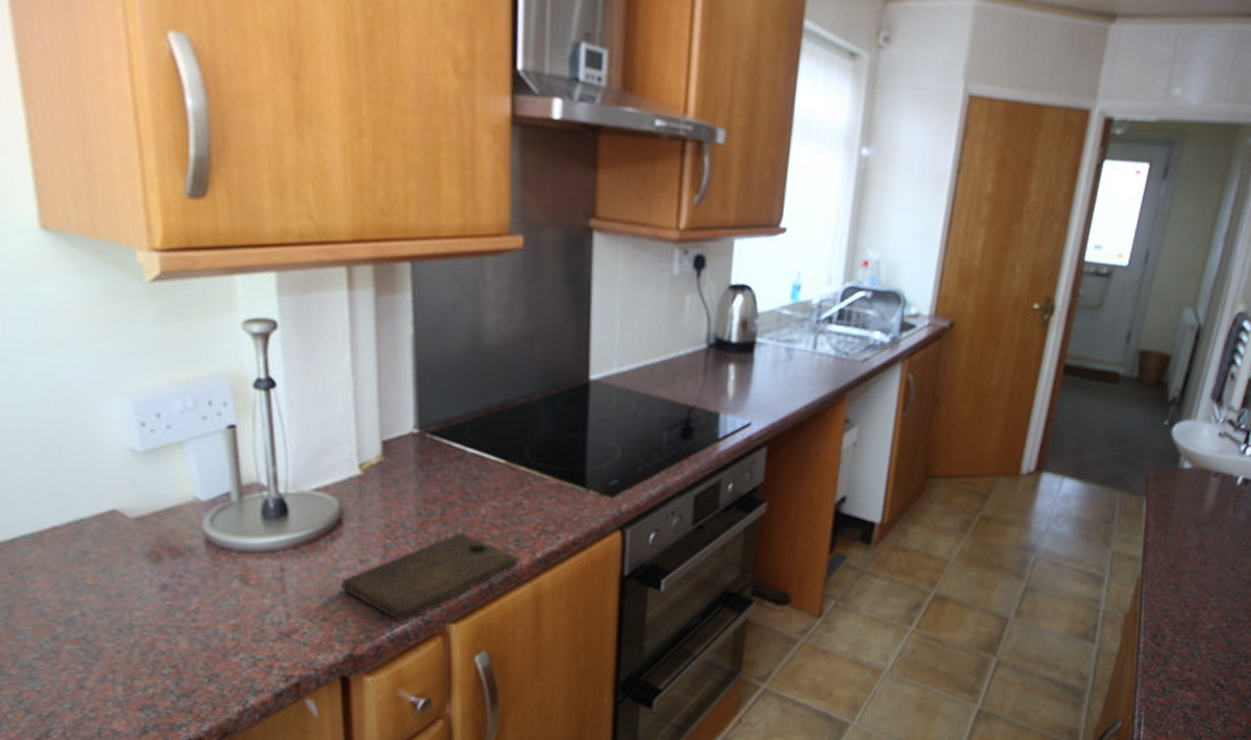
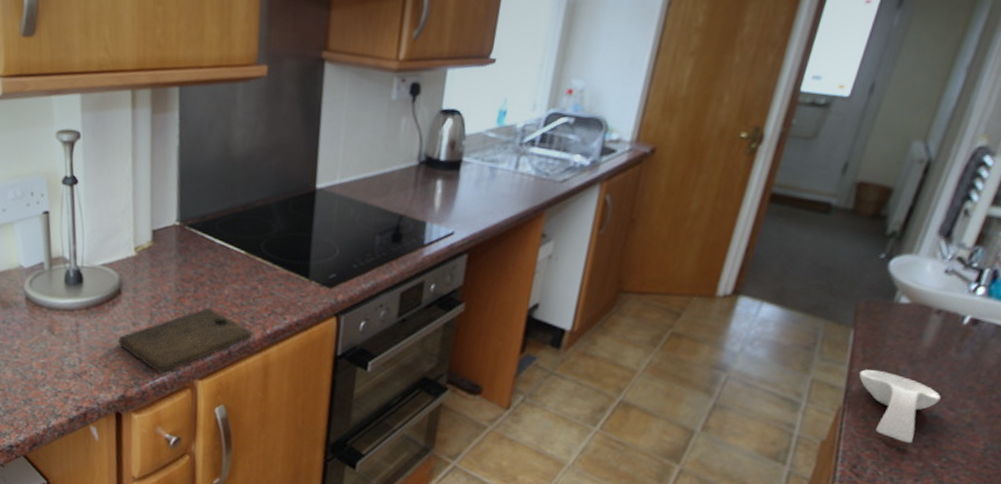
spoon rest: none [1153,537,1224,607] -> present [859,369,941,444]

